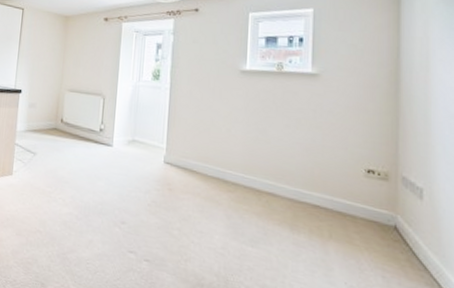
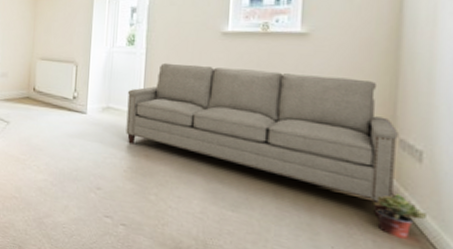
sofa: none [150,98,401,253] -> present [126,62,399,217]
potted plant: none [380,230,429,275] -> present [372,194,426,239]

